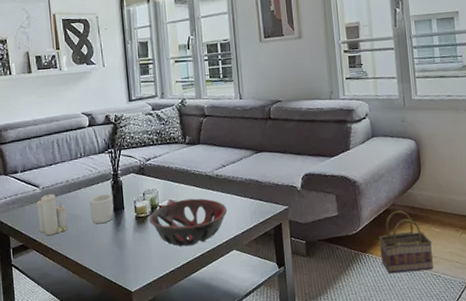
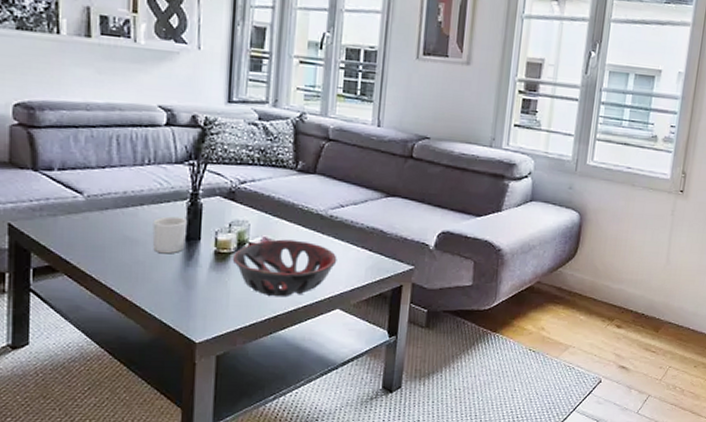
candle: present [37,192,68,235] -> none [76,202,118,258]
basket: present [378,210,433,274] -> none [511,288,573,361]

